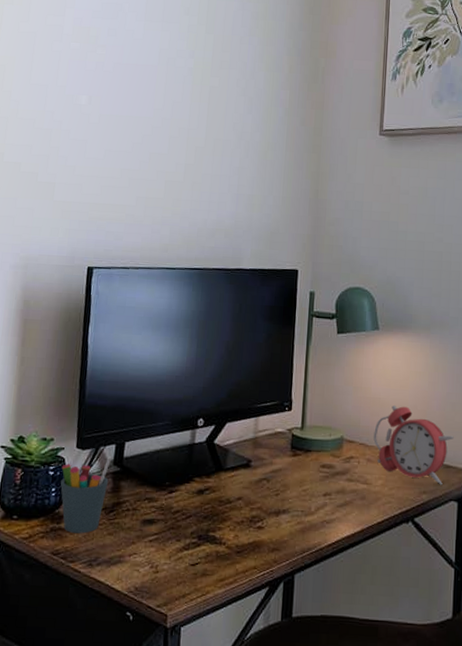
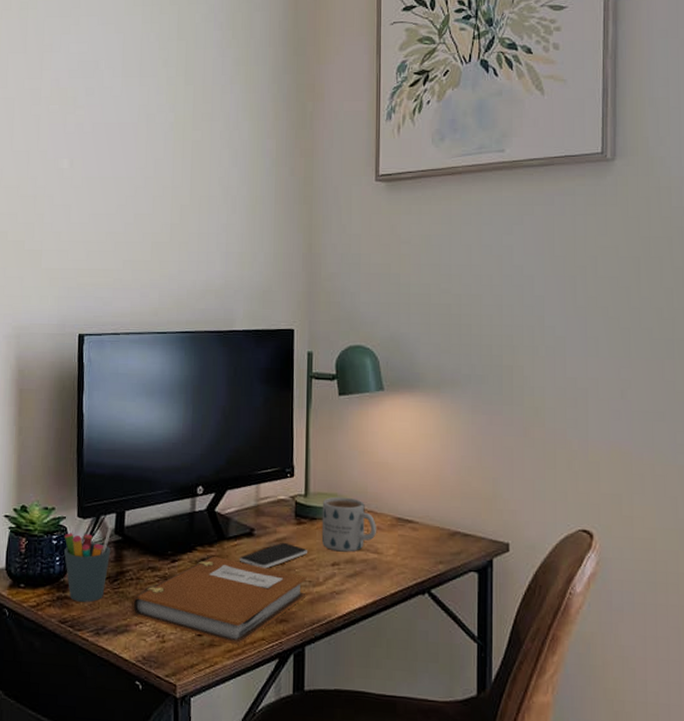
notebook: none [126,487,299,574] -> present [131,556,307,645]
smartphone: none [235,474,301,499] -> present [239,543,307,569]
mug: none [315,429,367,483] -> present [321,496,376,552]
alarm clock: present [373,405,454,485] -> none [383,470,471,555]

